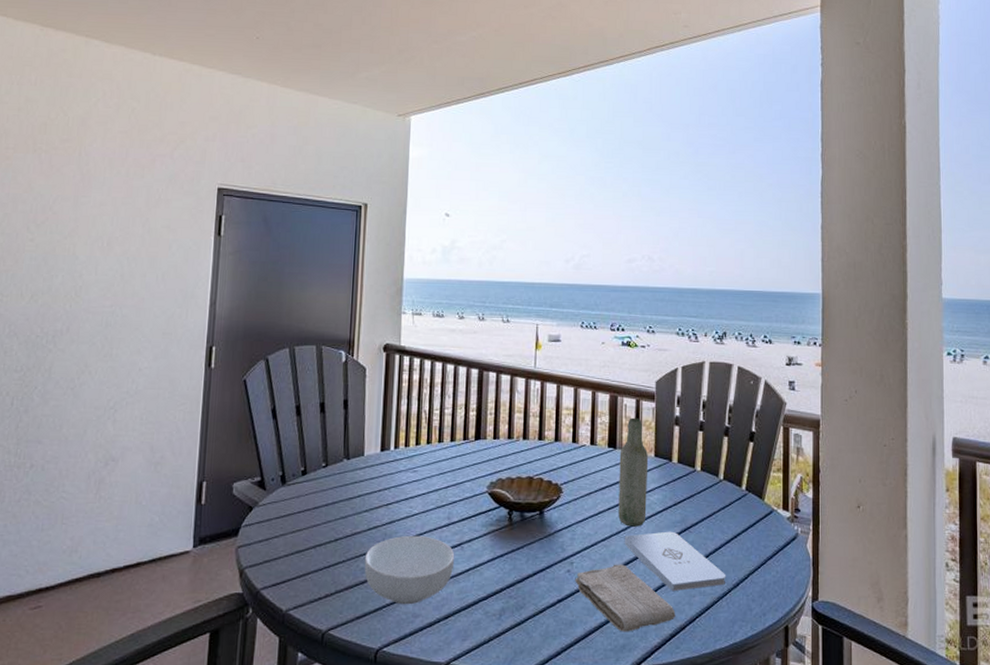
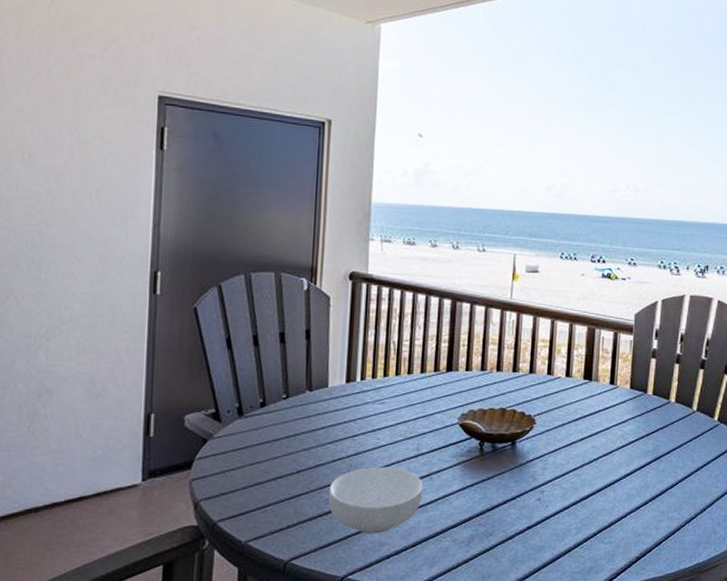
washcloth: present [575,564,676,632] -> none [545,492,643,556]
bottle: present [618,417,649,527] -> none [591,350,624,456]
notepad: present [624,531,726,592] -> none [595,460,694,517]

